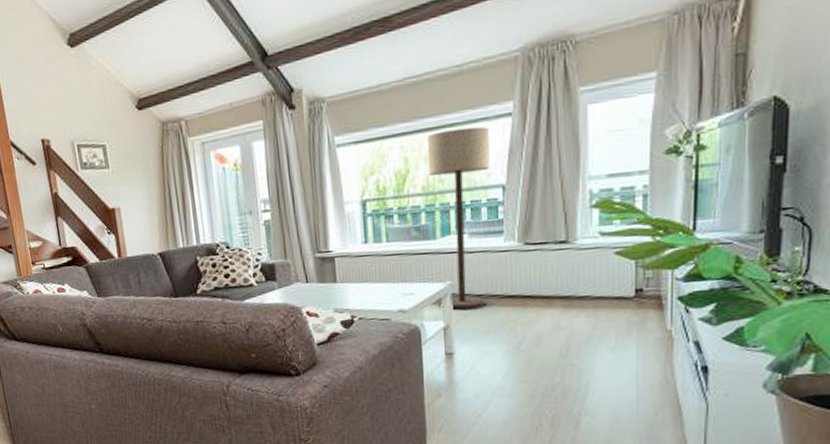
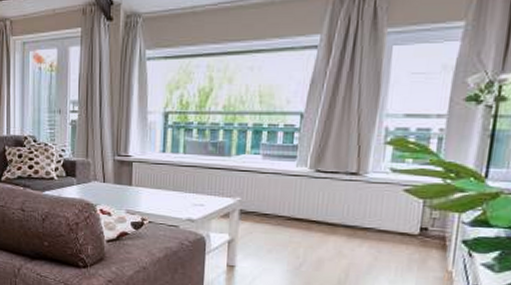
floor lamp: present [427,126,490,310] -> none [226,55,294,226]

